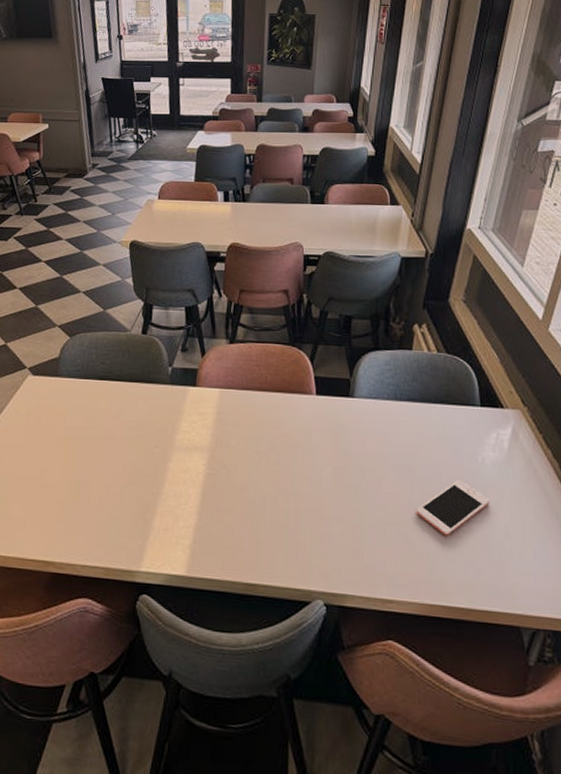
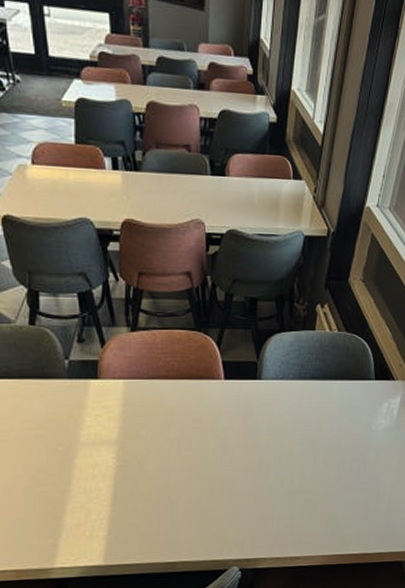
cell phone: present [416,479,490,536] -> none [319,446,381,497]

